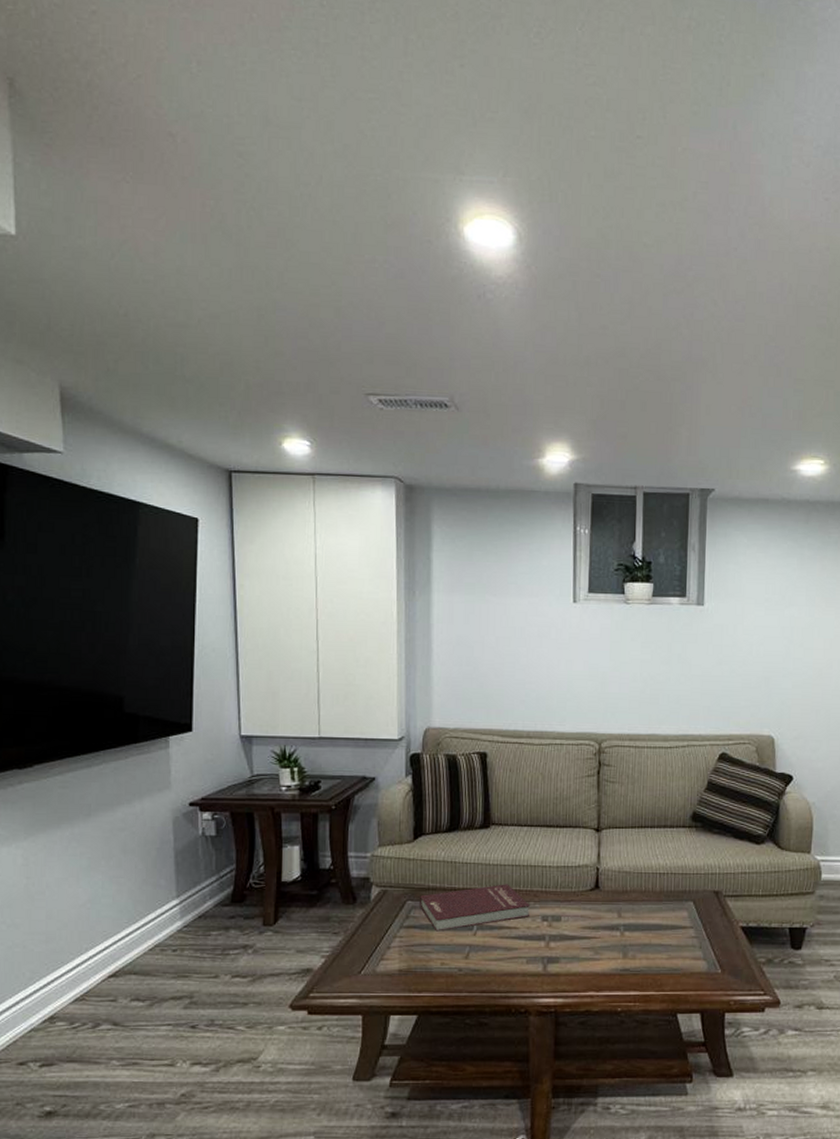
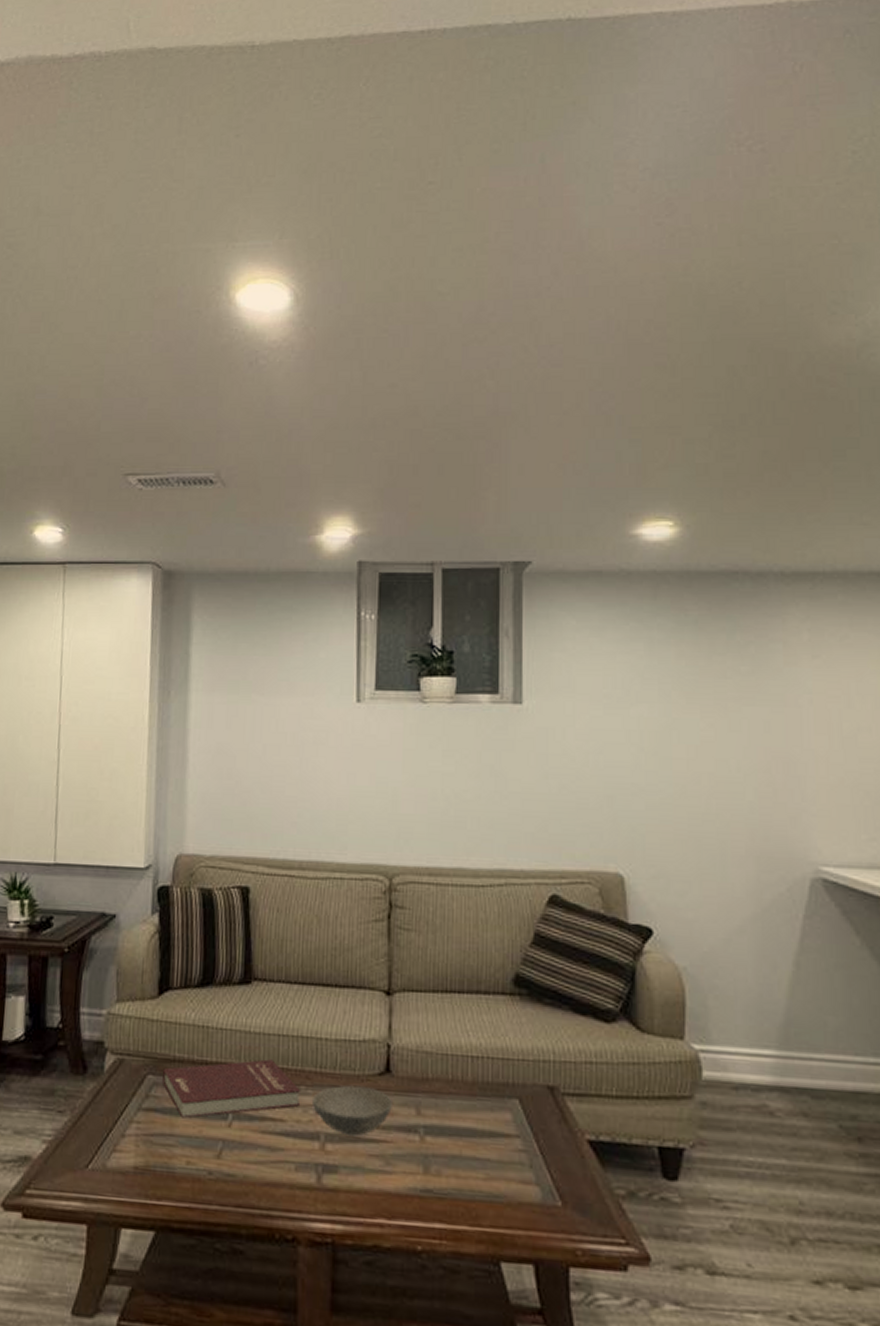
soup bowl: none [539,899,600,936] -> present [313,1085,392,1137]

